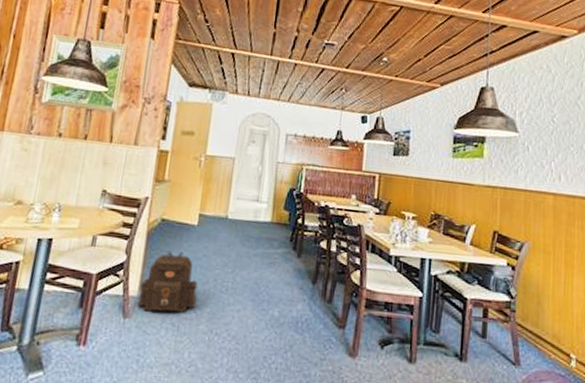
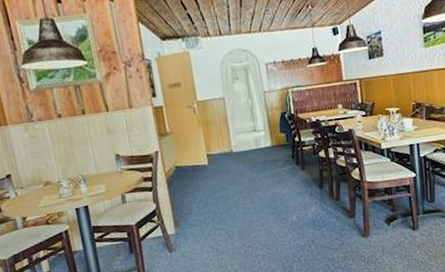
backpack: present [136,251,198,313] -> none [175,190,226,243]

